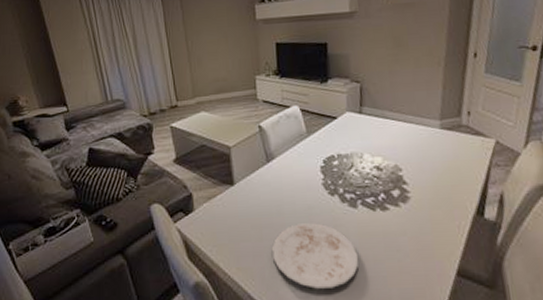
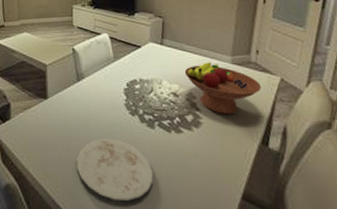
fruit bowl: none [387,129,474,186] -> present [184,62,261,114]

